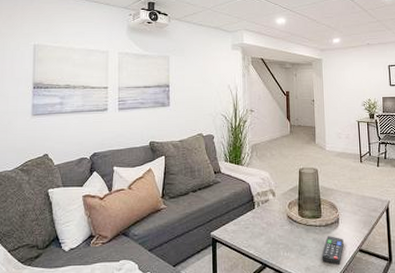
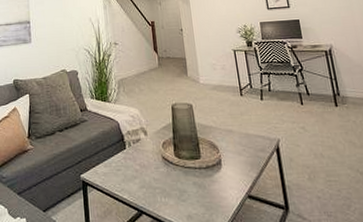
remote control: present [321,236,344,266] -> none [204,179,230,214]

